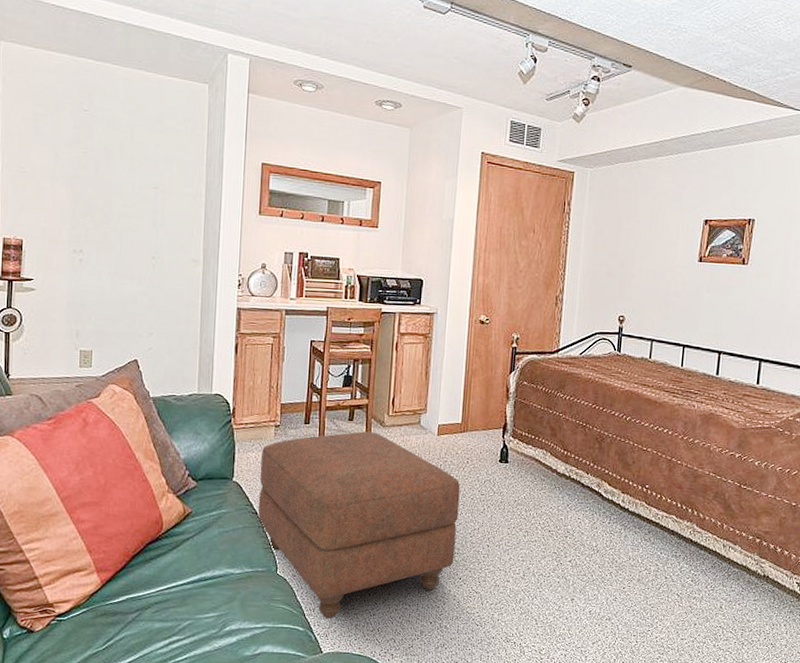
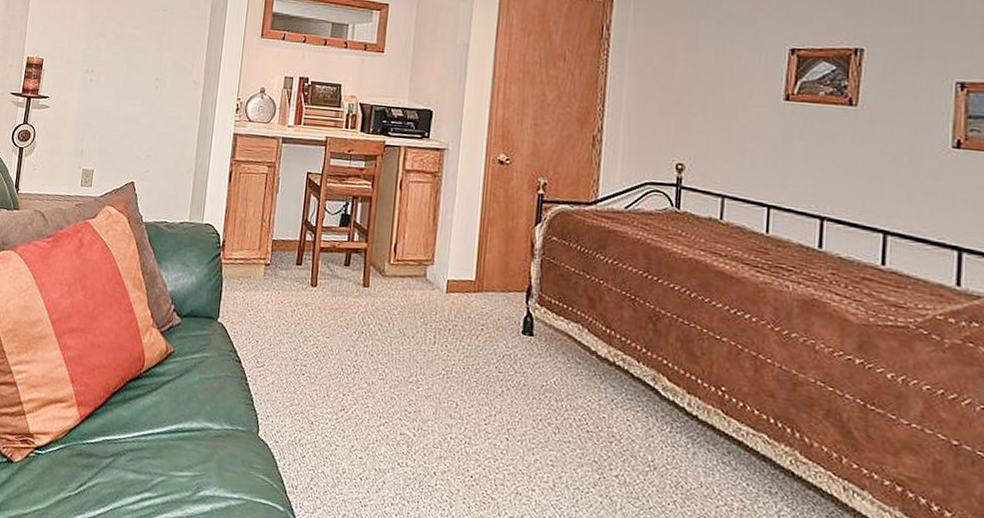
ottoman: present [258,431,461,619] -> none [242,279,473,502]

